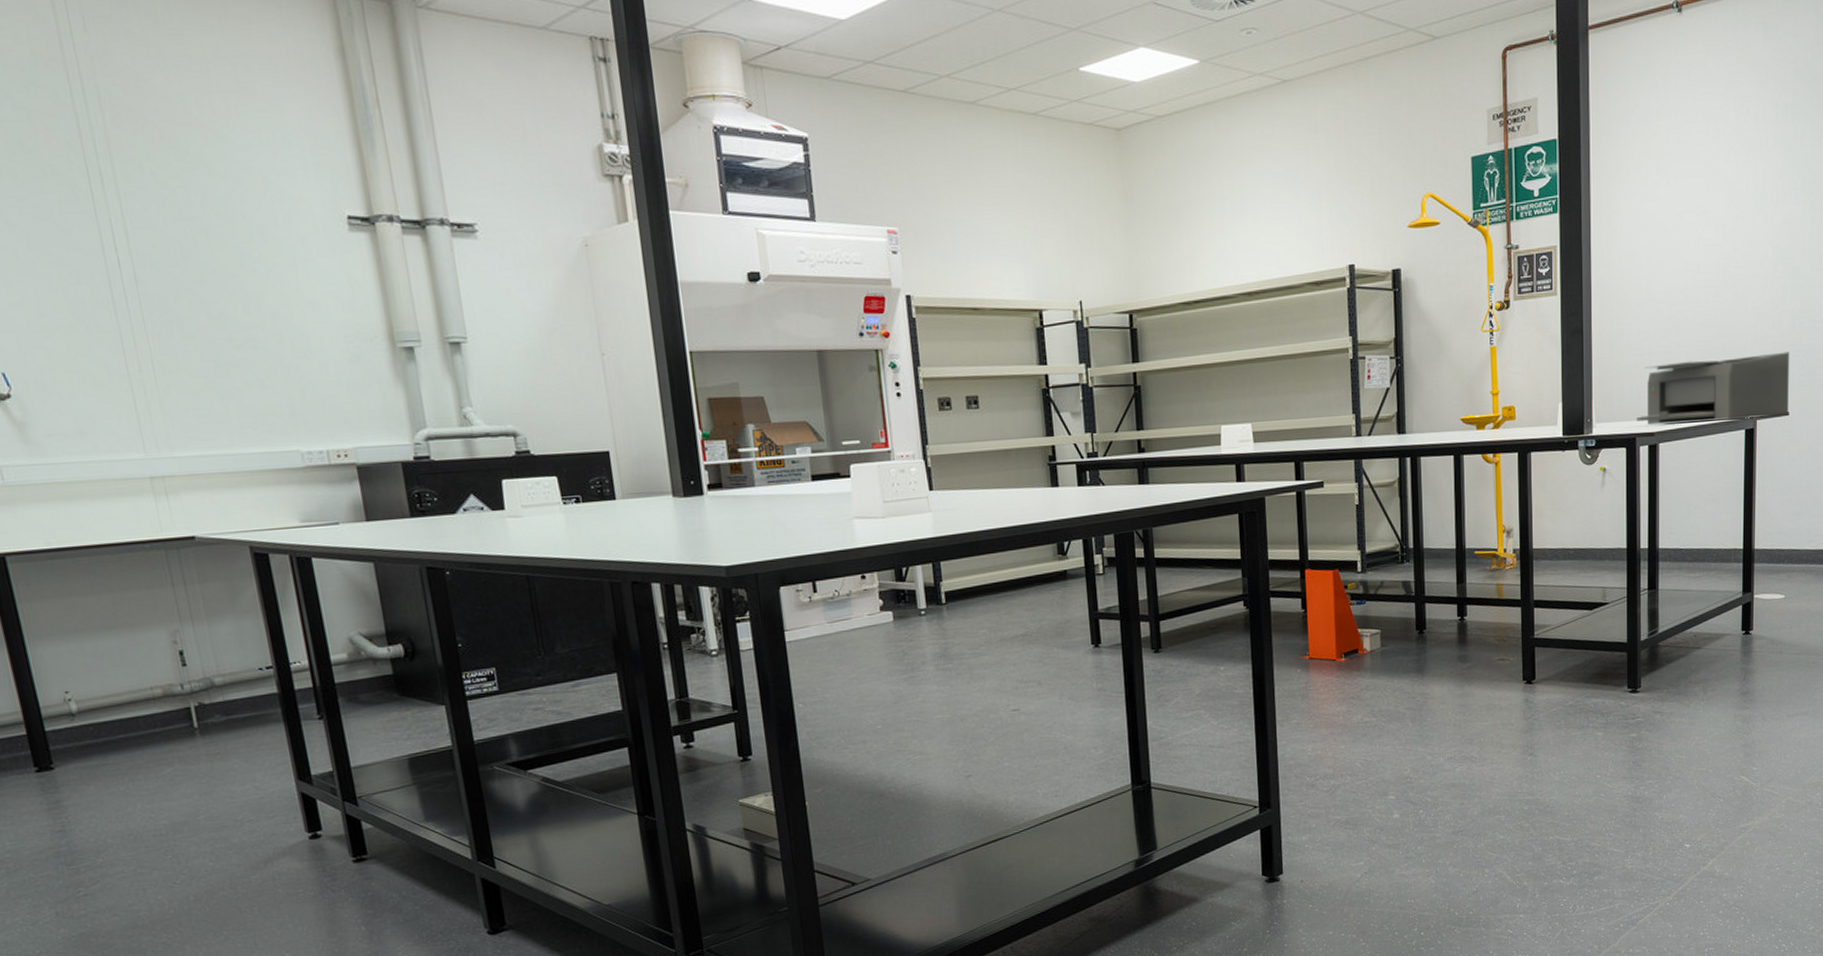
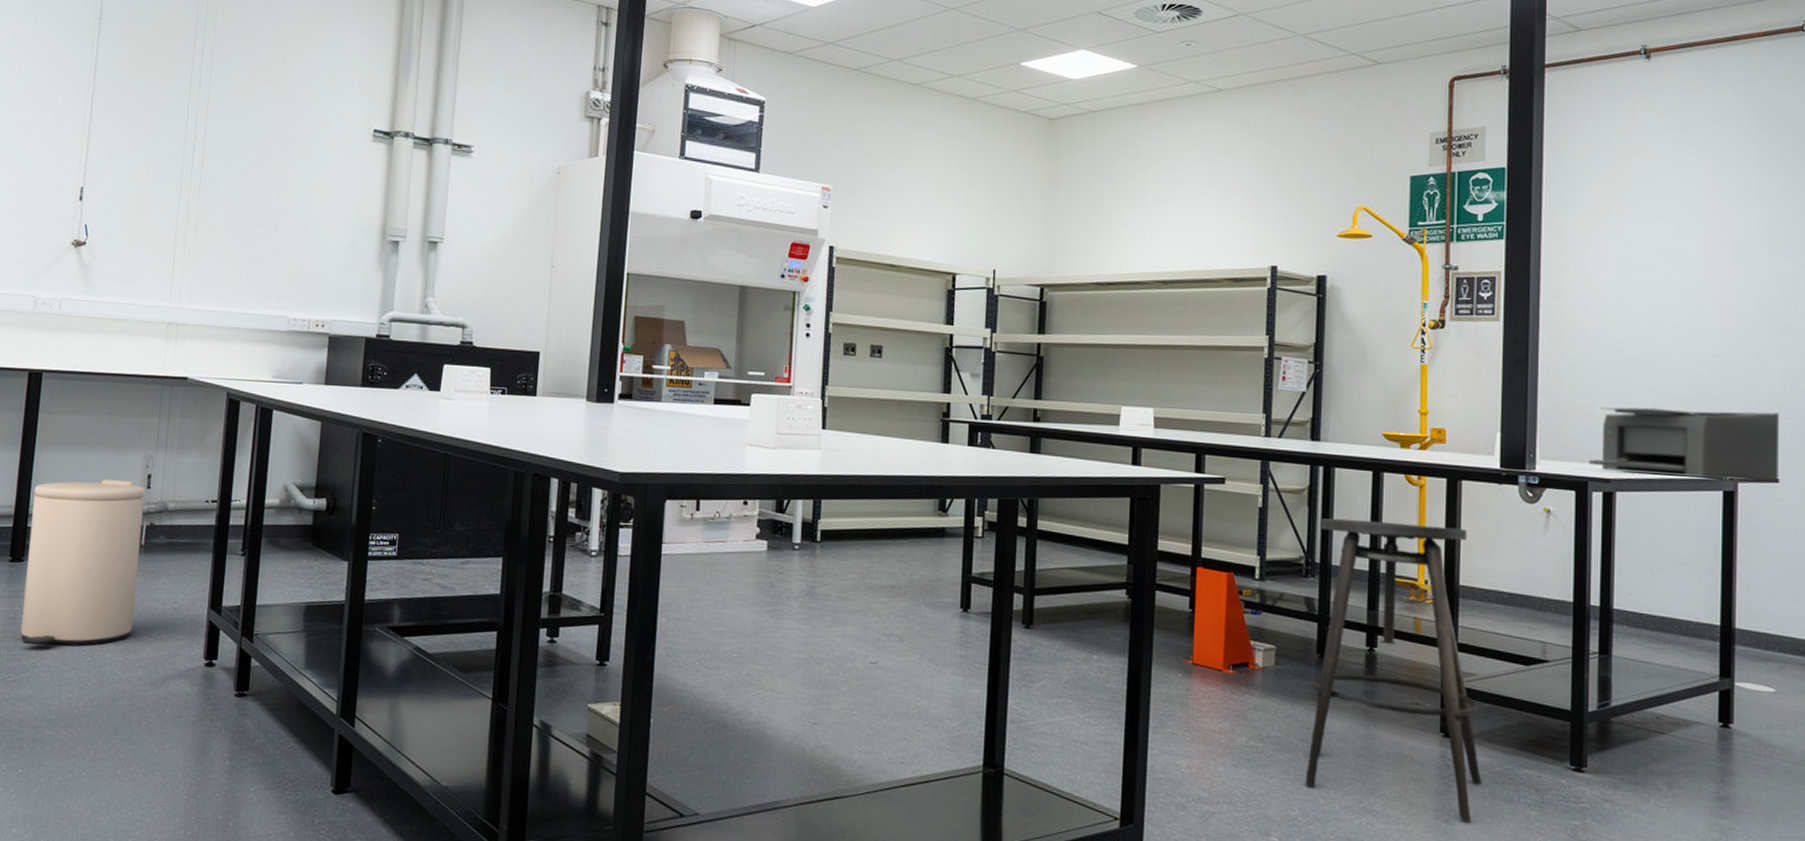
pedal bin: none [39,660,212,855] -> present [20,480,146,646]
stool: none [1411,496,1558,752] -> present [1305,518,1482,823]

